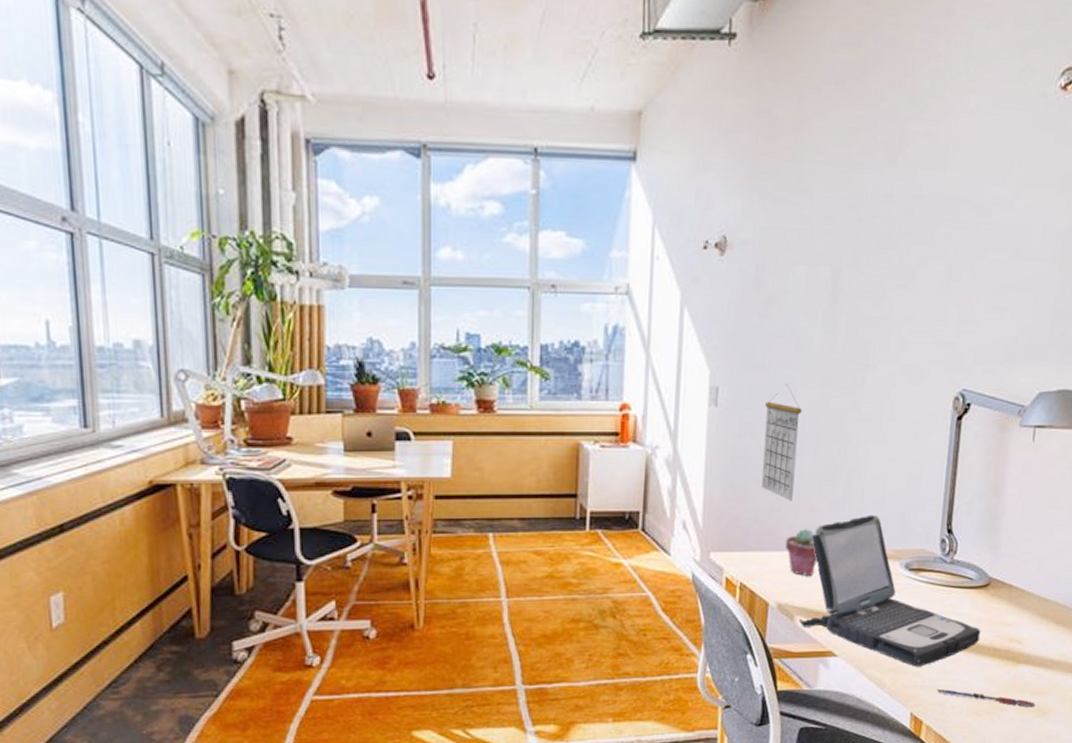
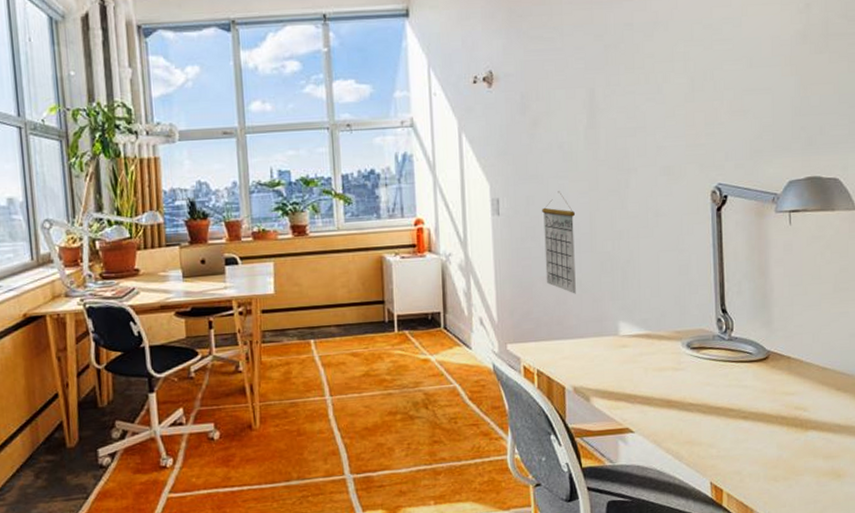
potted succulent: present [785,529,817,577] -> none [573,318,605,361]
laptop: present [799,514,981,667] -> none [595,300,767,438]
pen: present [937,688,1036,707] -> none [732,457,829,471]

